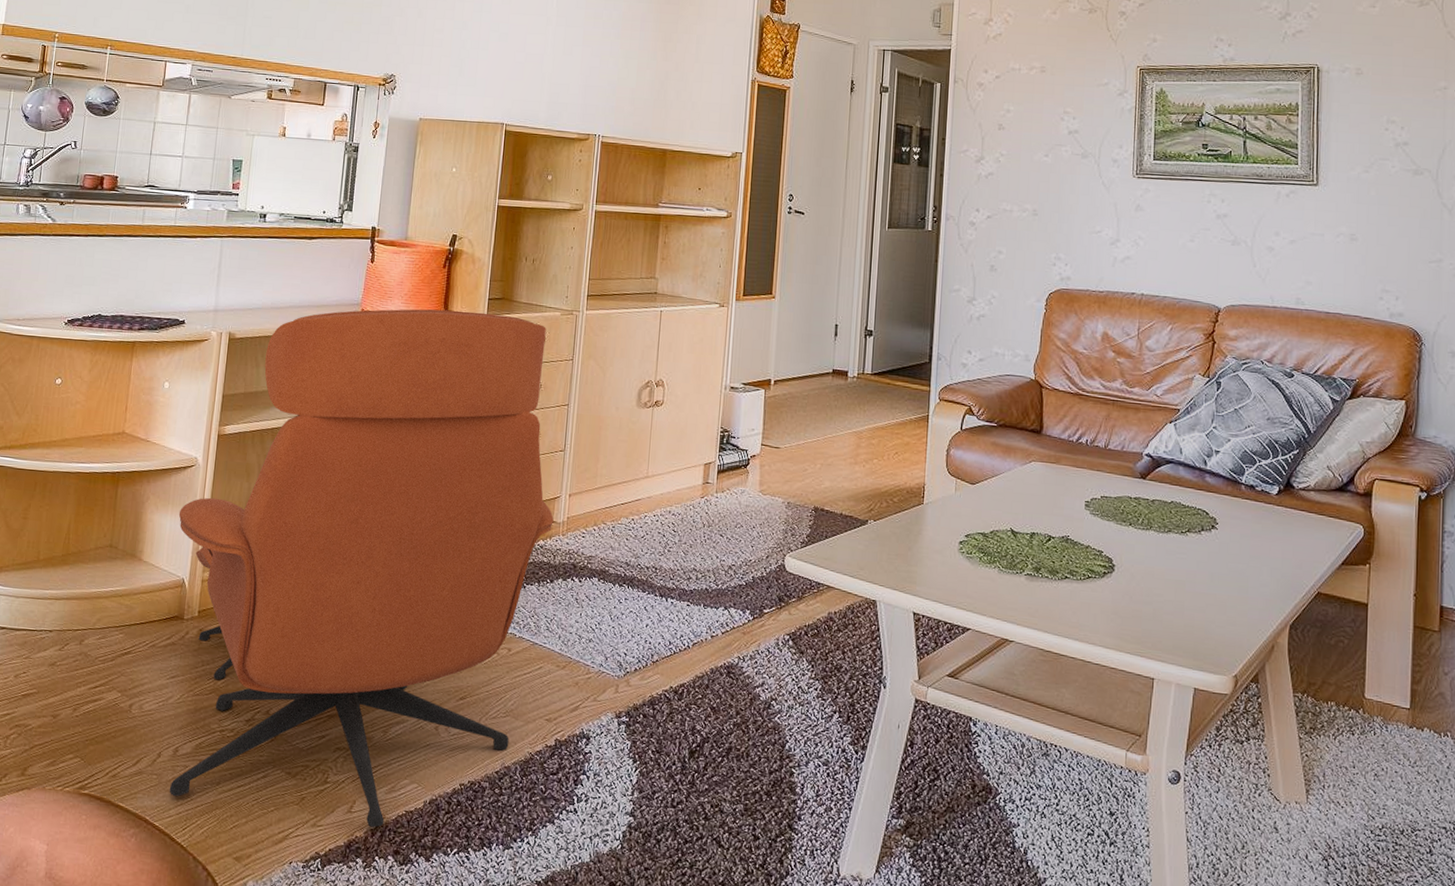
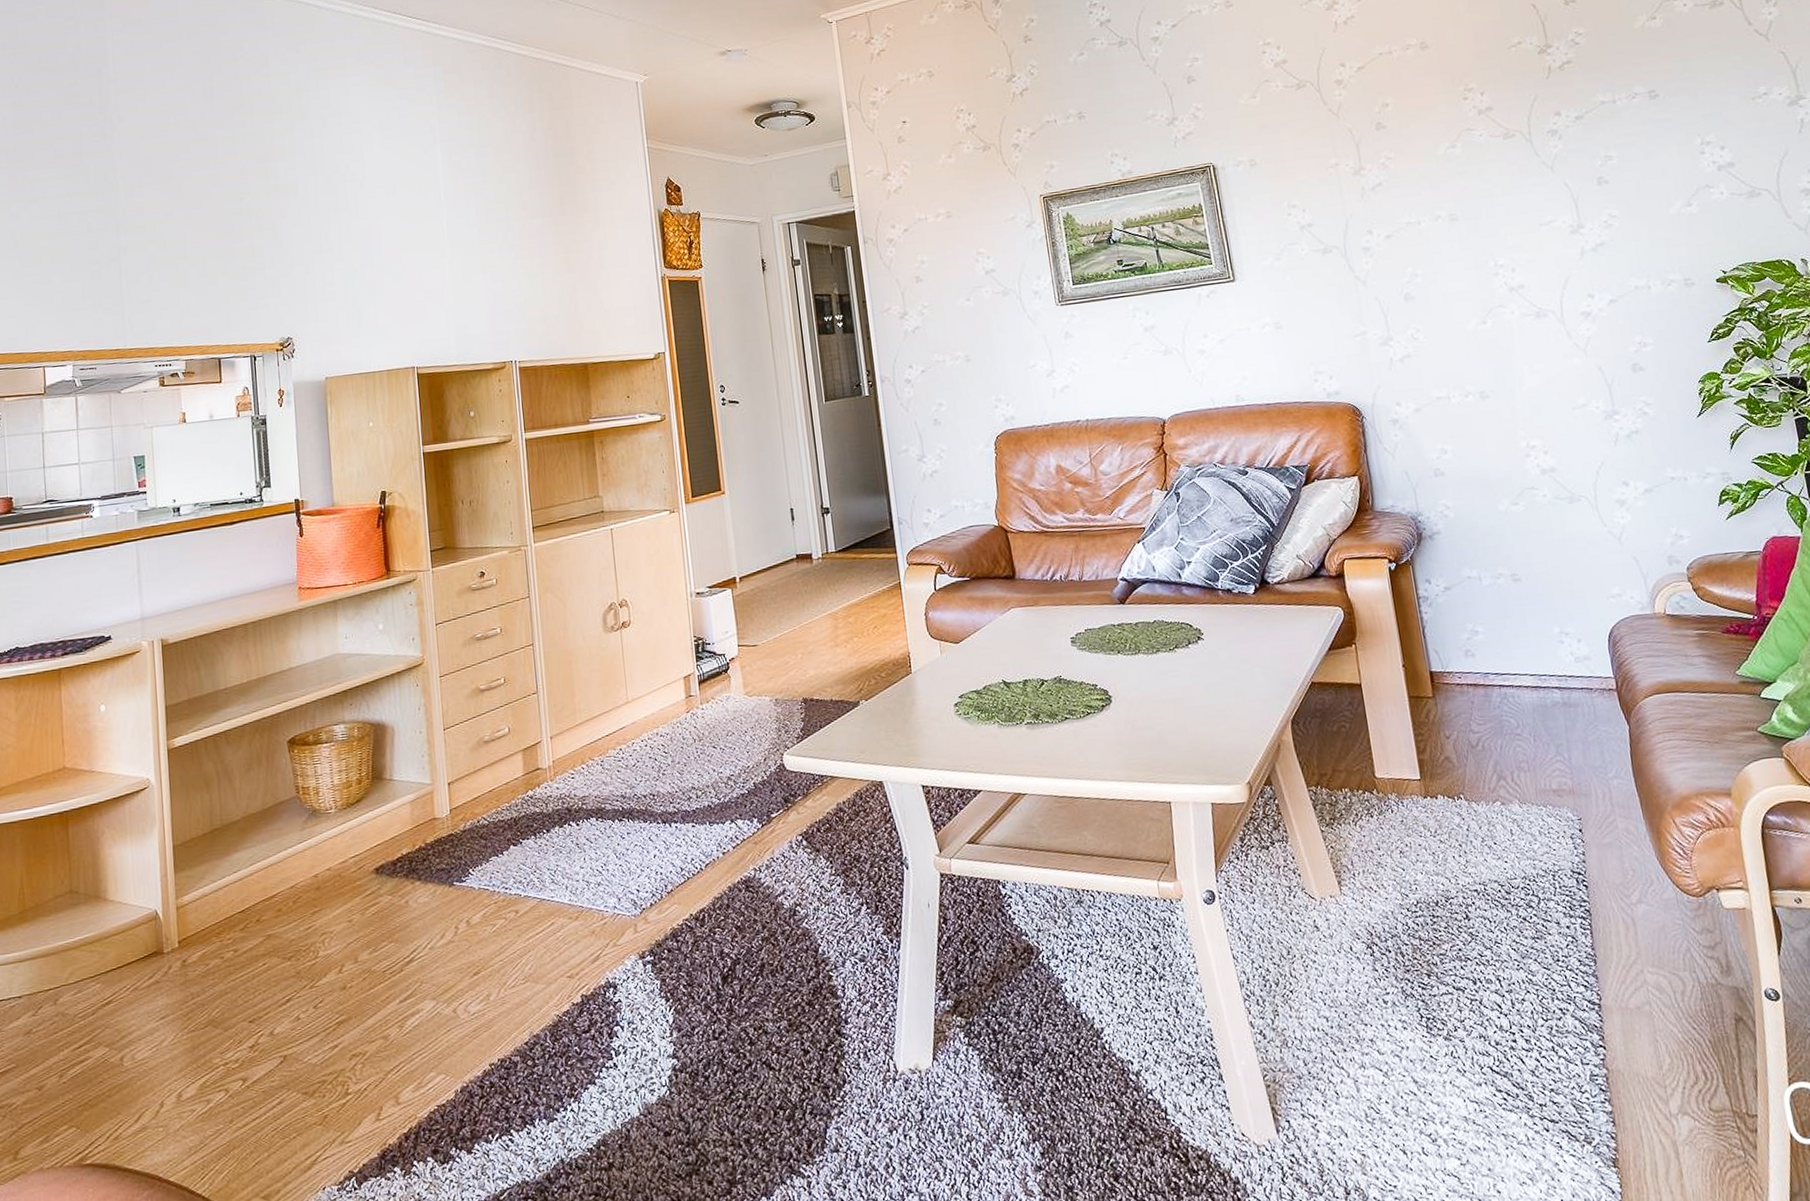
lounge chair: present [169,308,554,828] -> none [139,564,539,1146]

